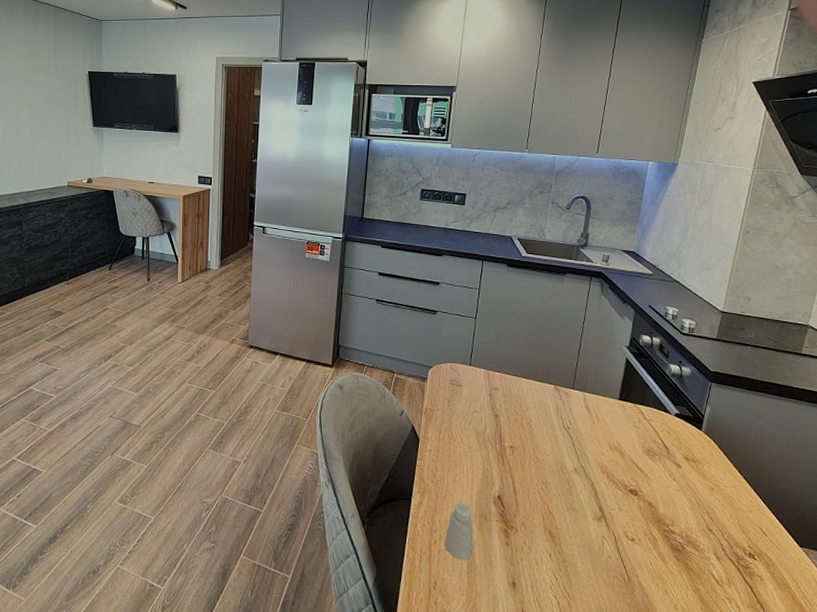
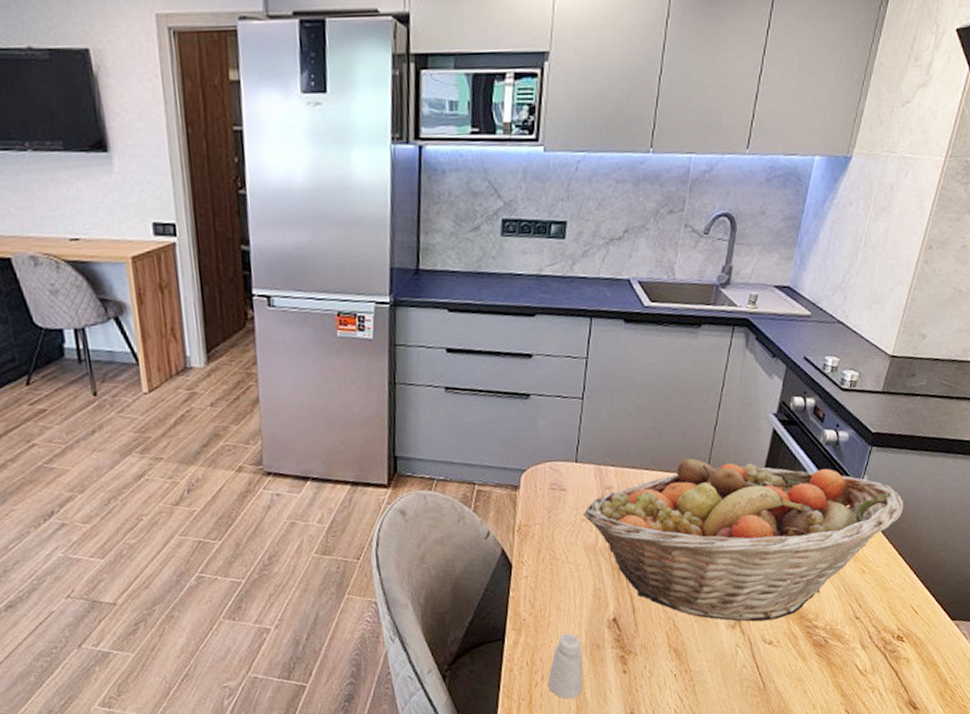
fruit basket: none [475,373,744,519] -> present [583,458,903,622]

